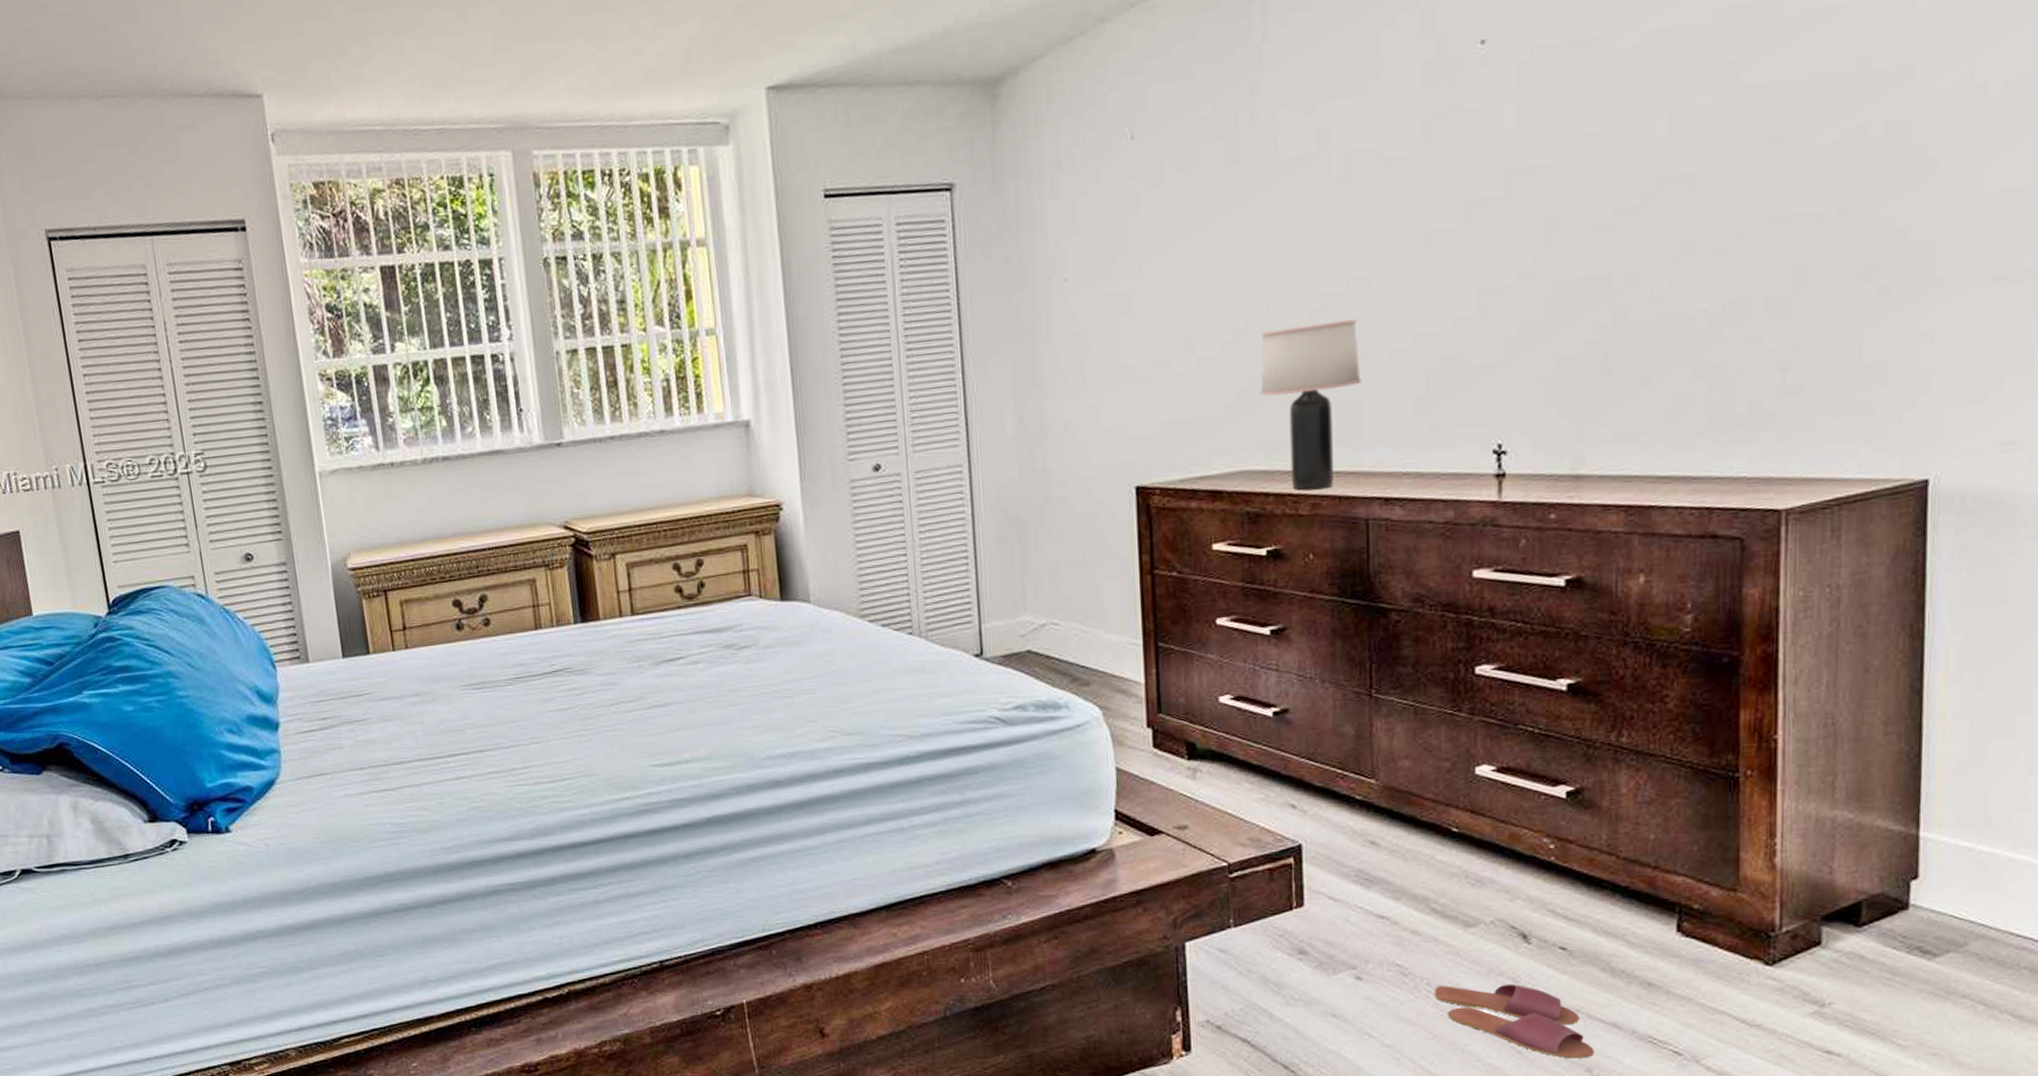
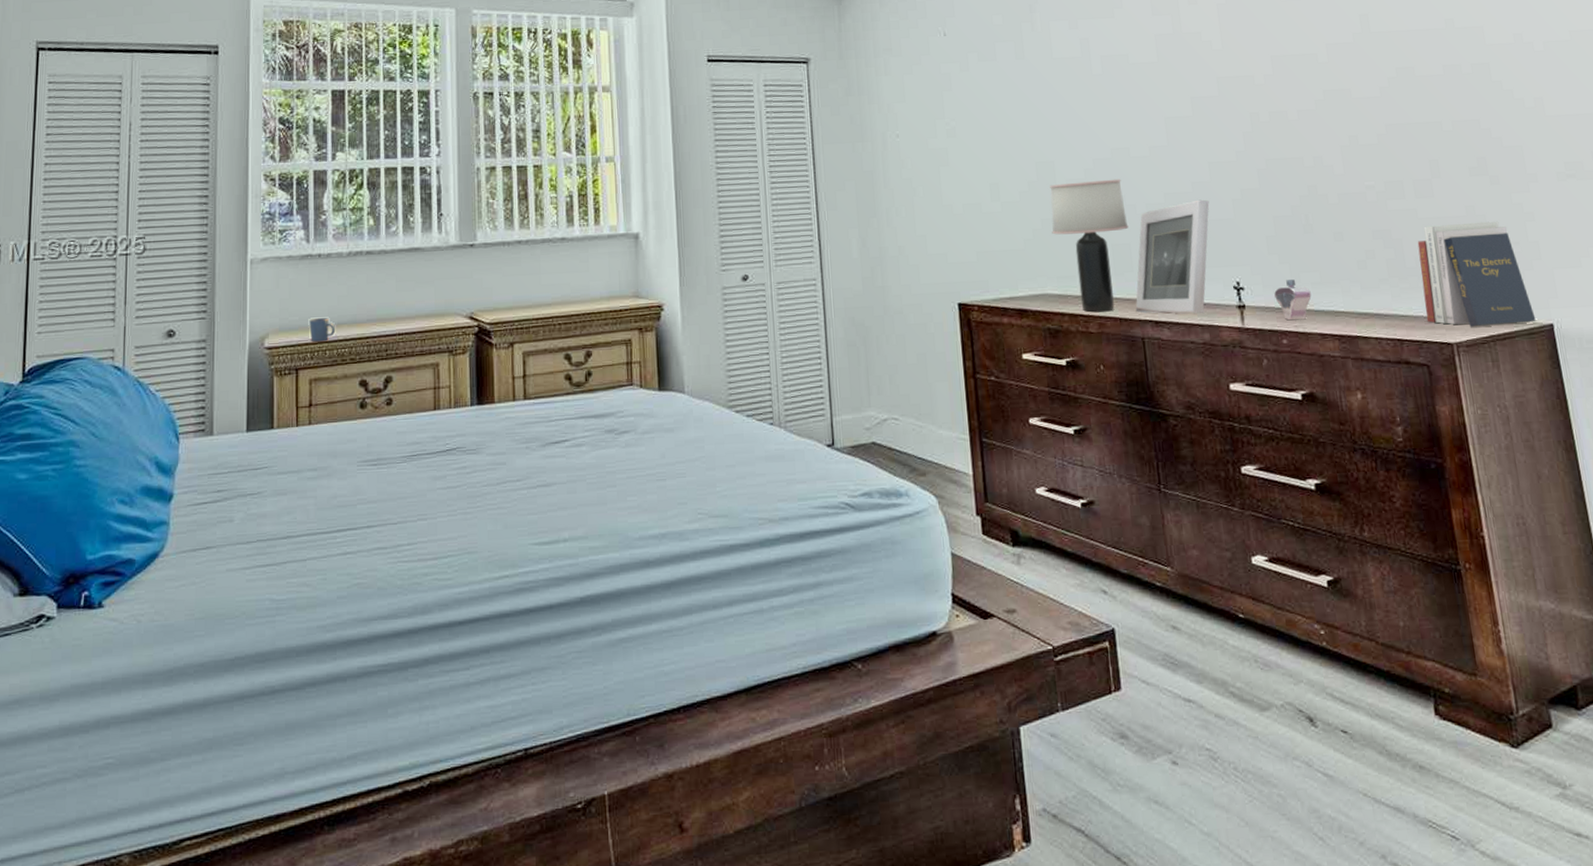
mug: none [391,533,421,562] -> present [309,317,336,343]
picture frame: none [1361,340,1473,489] -> present [1135,199,1210,314]
slippers: present [1434,983,1595,1059] -> none [1241,767,1386,845]
perfume bottle: none [1547,438,1597,490] -> present [1274,279,1312,321]
books: none [1750,346,1905,488] -> present [1417,221,1536,327]

